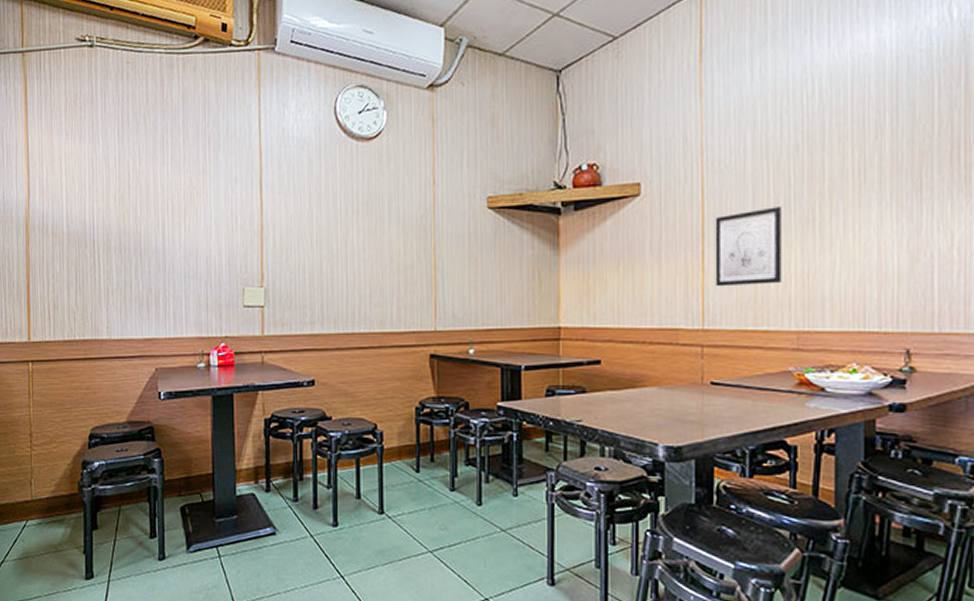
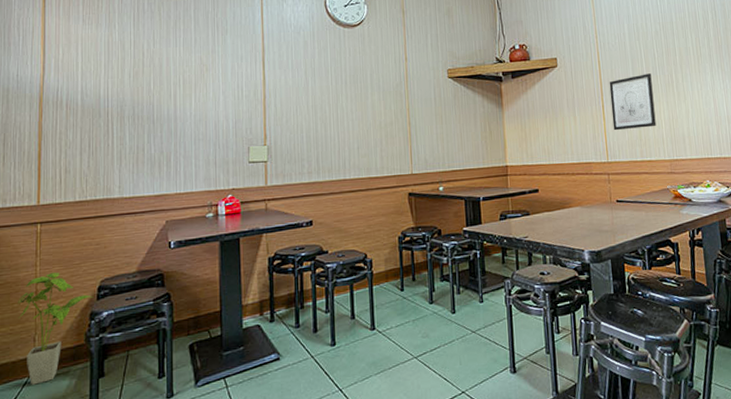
house plant: none [14,416,85,529] -> present [18,272,94,385]

